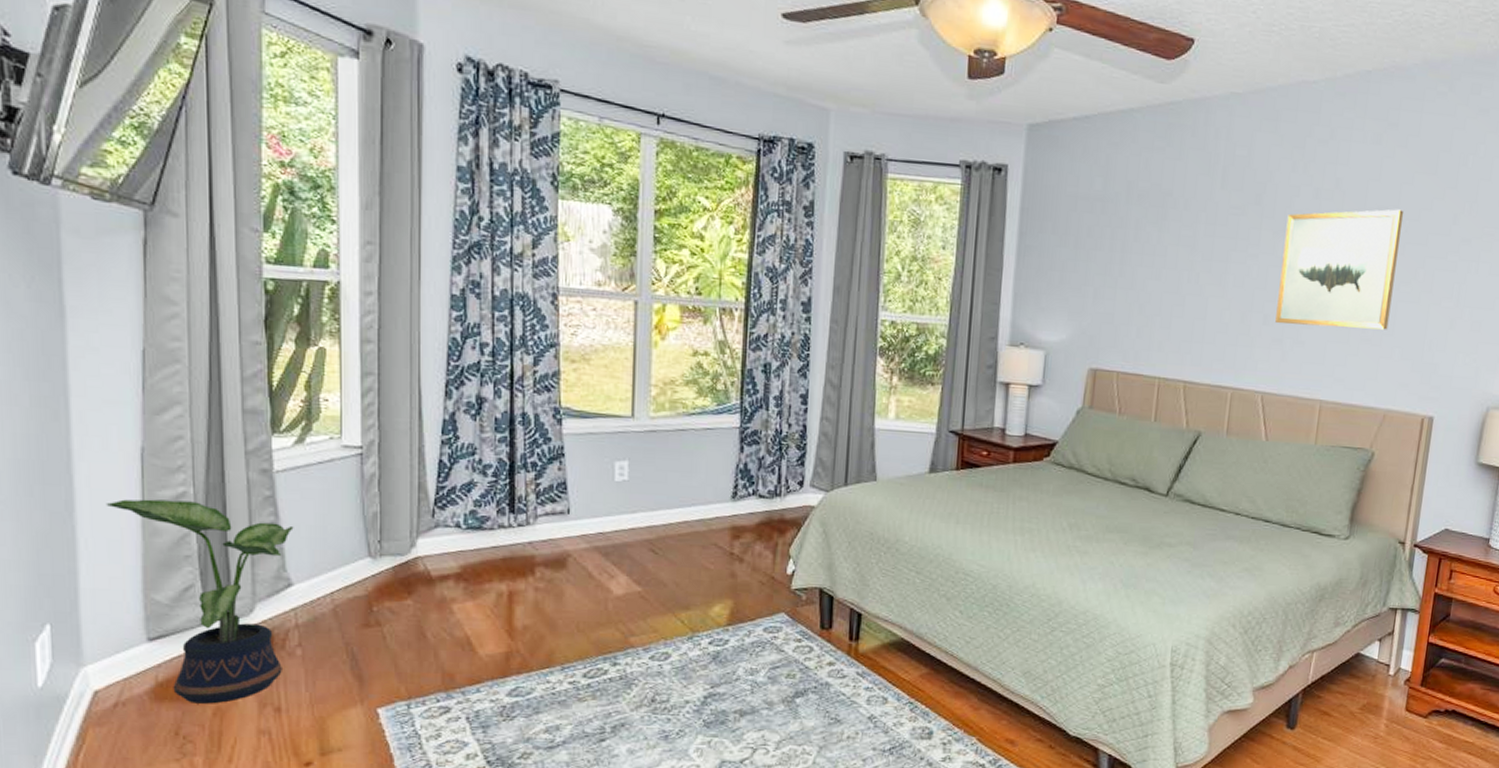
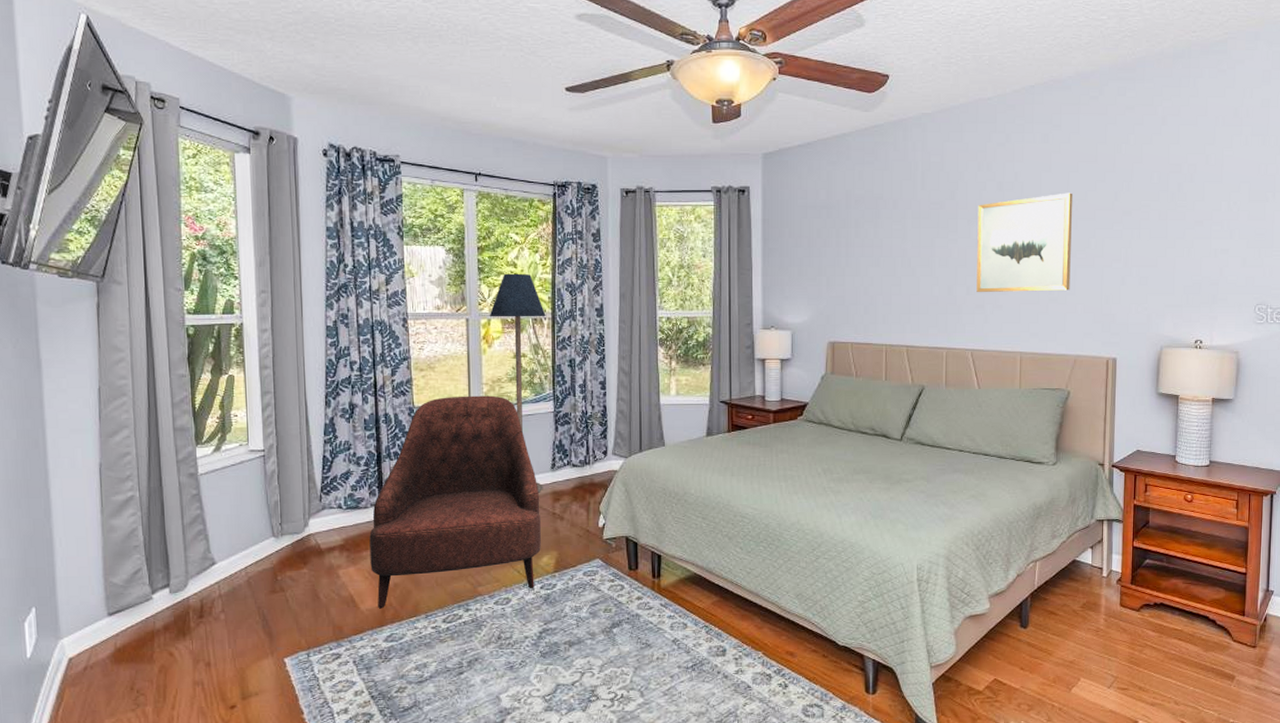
potted plant: present [106,499,294,704] -> none [74,503,215,663]
armchair: none [494,398,715,656] -> present [369,395,541,609]
floor lamp: none [664,247,738,527] -> present [489,273,546,493]

